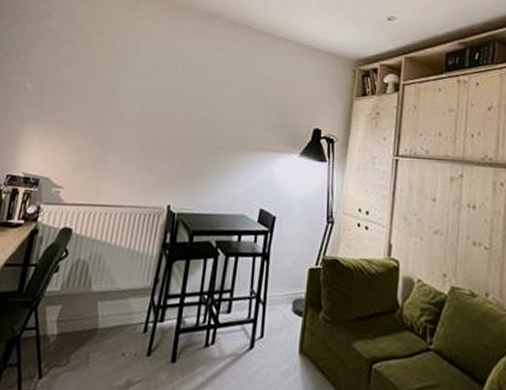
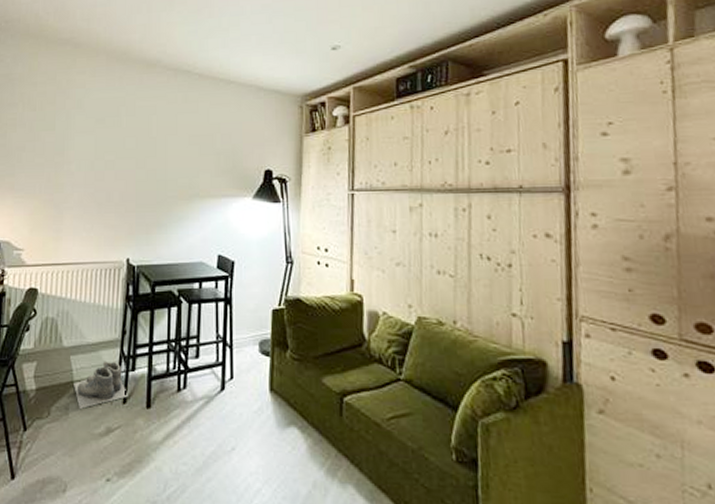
boots: none [97,309,154,359] -> present [74,361,129,409]

